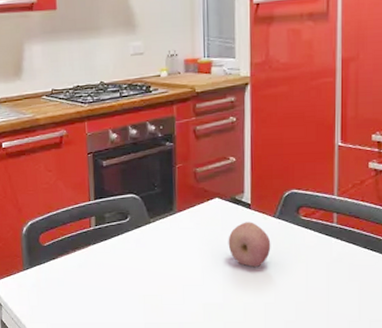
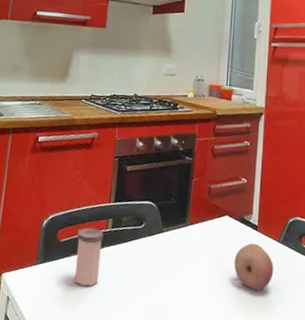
salt shaker: none [61,228,89,284] -> present [74,227,104,286]

